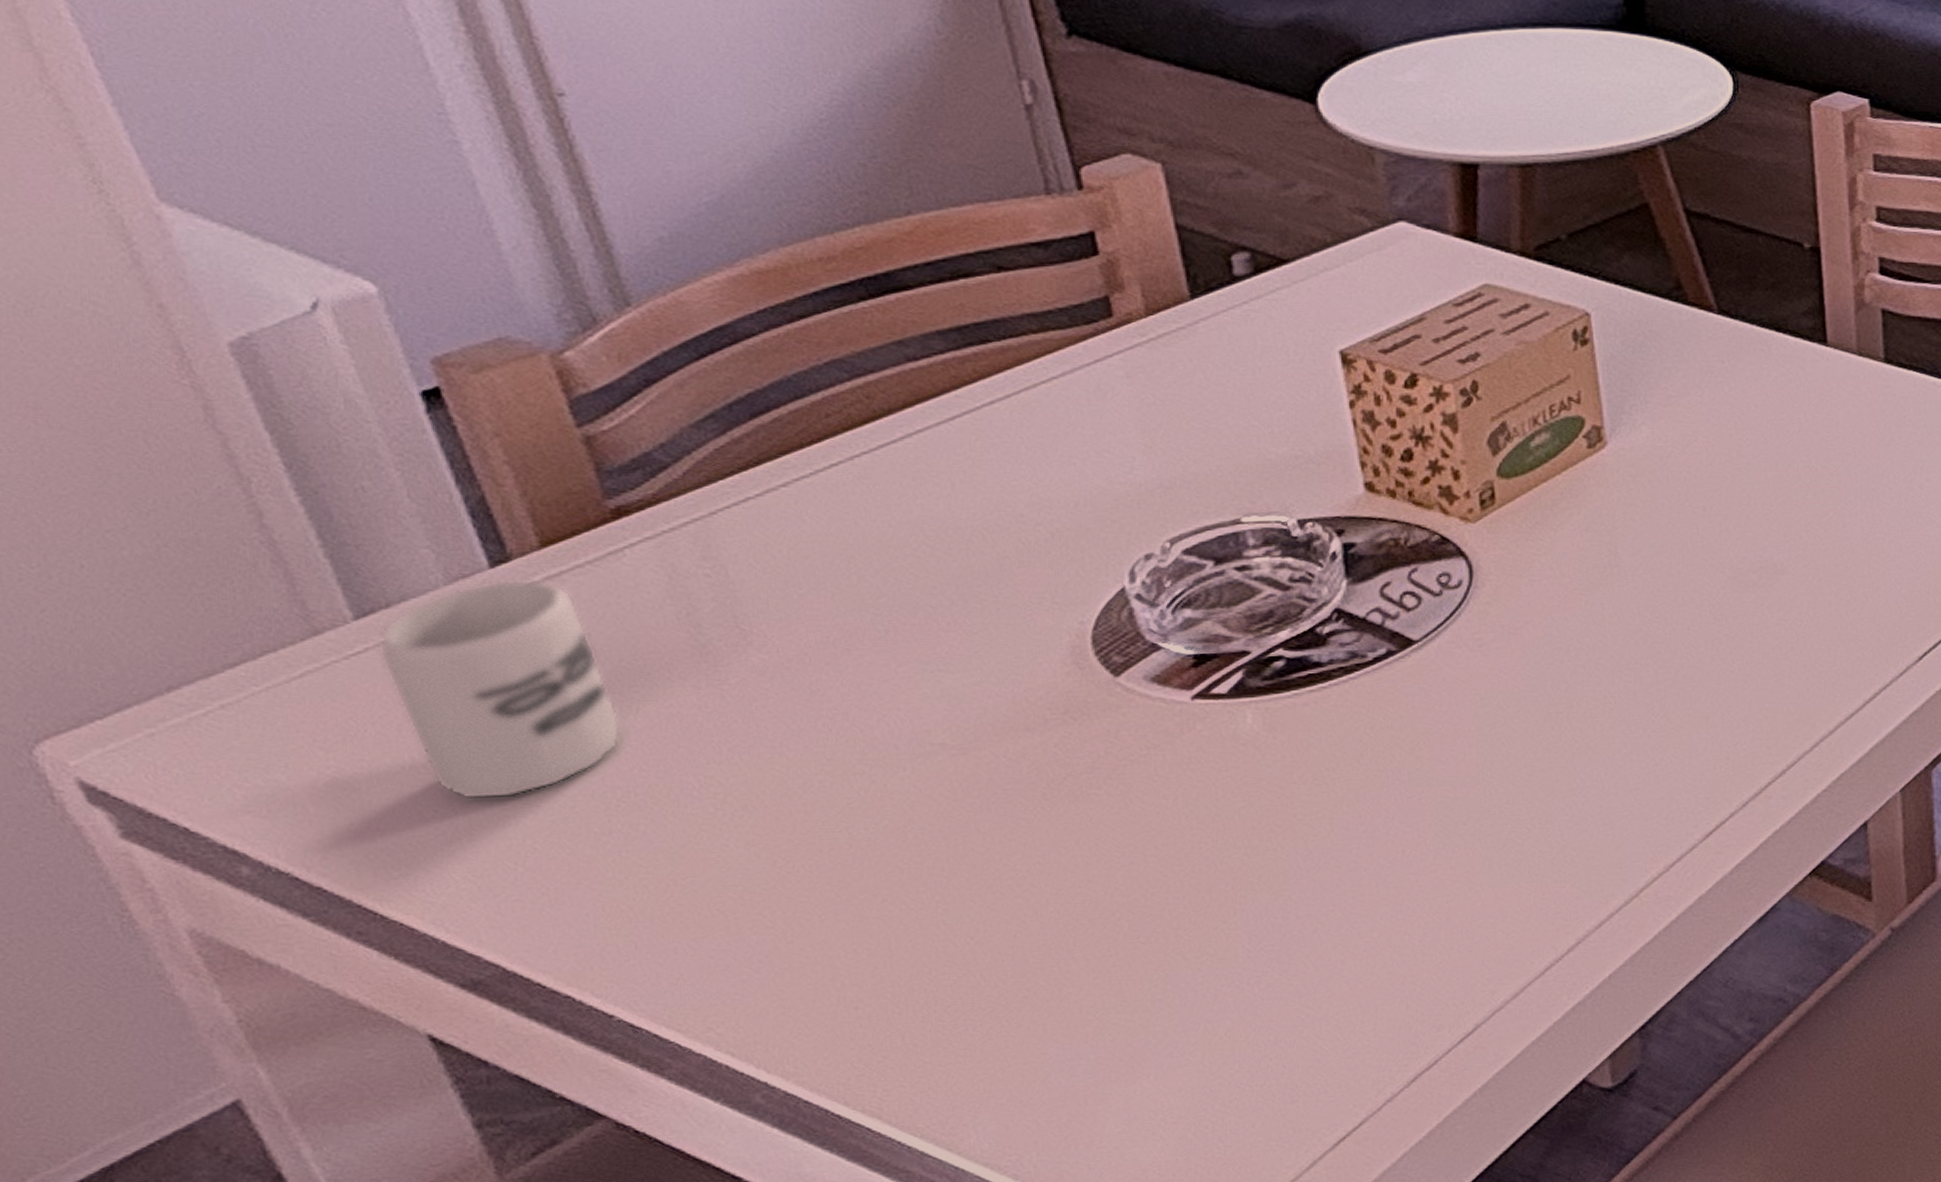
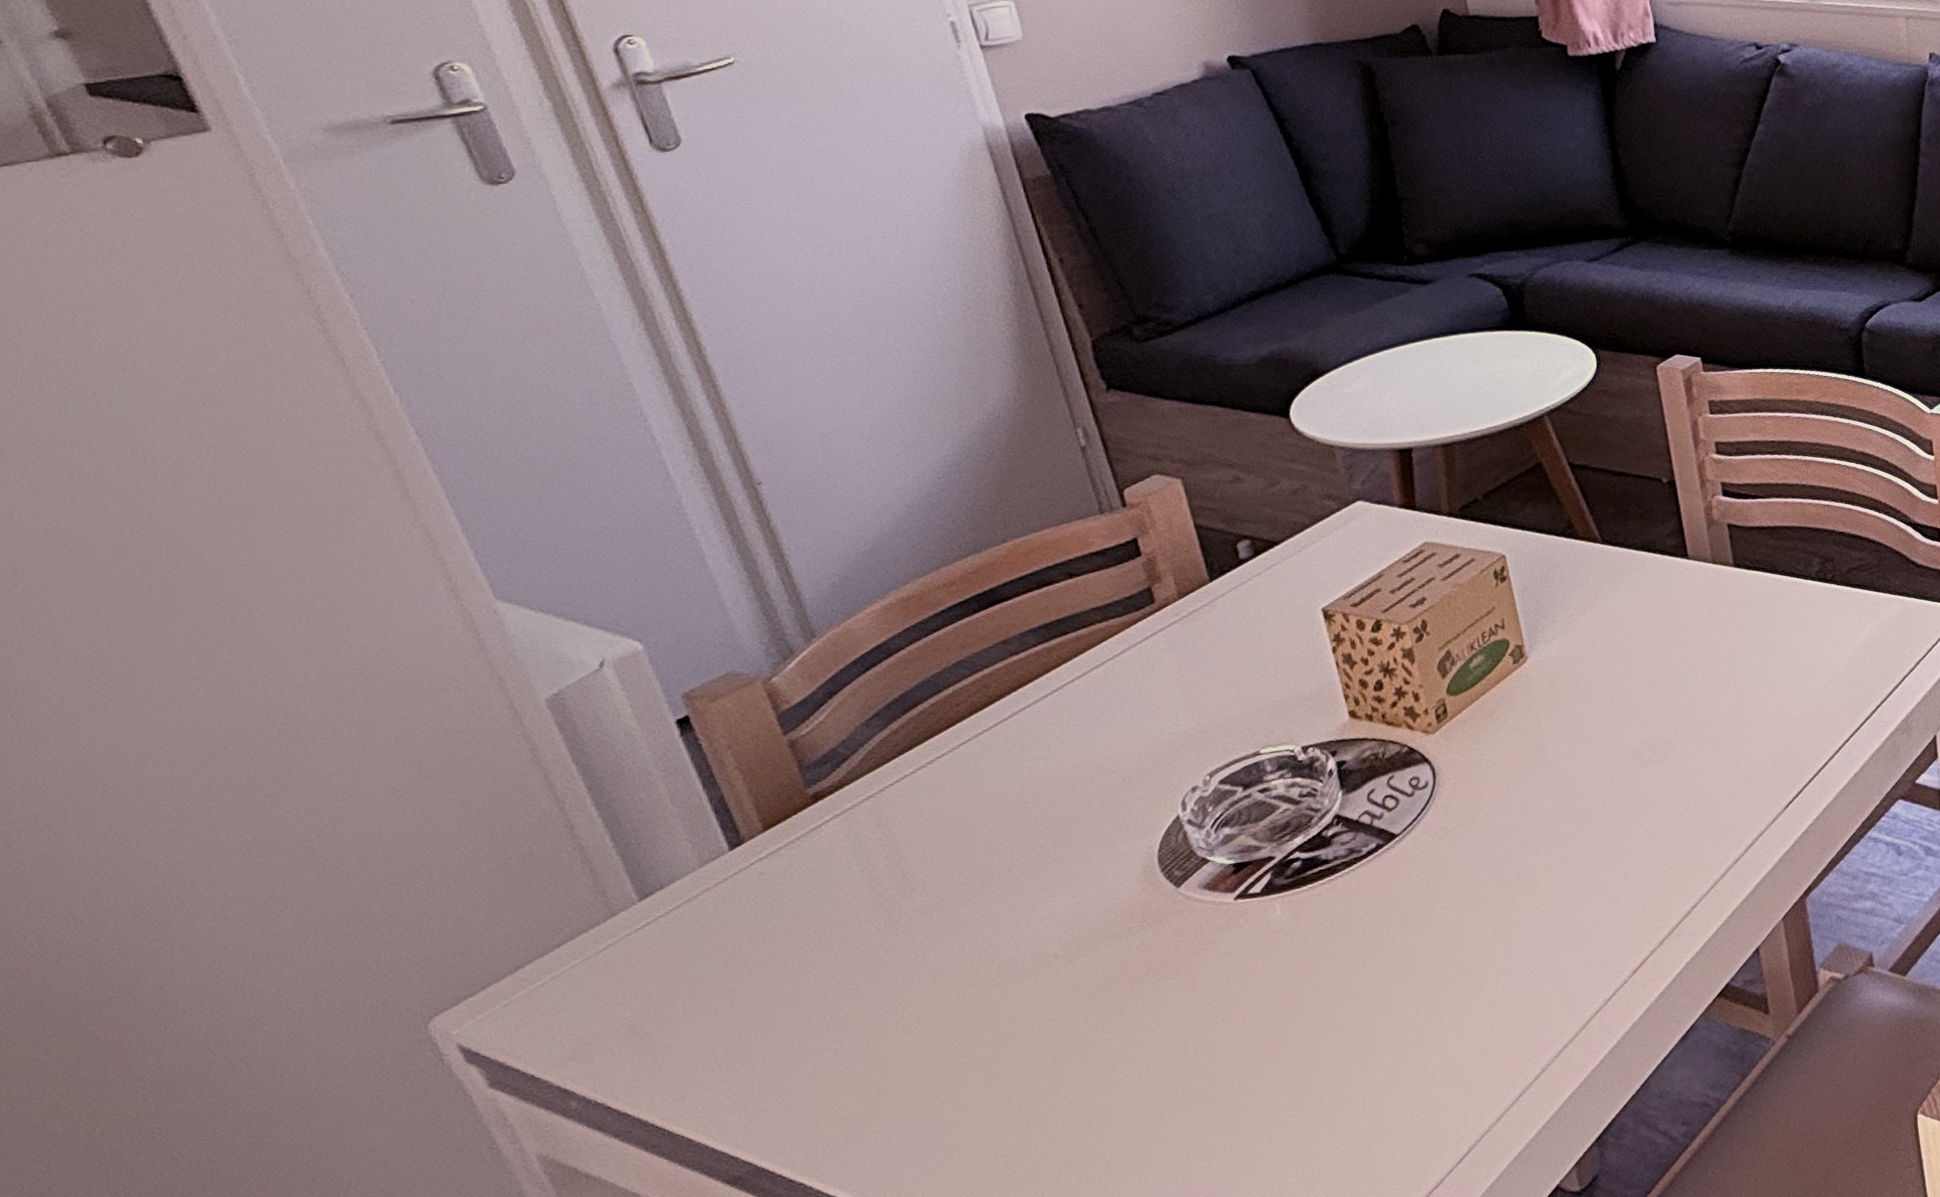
cup: present [378,579,621,800] -> none [656,855,828,1034]

